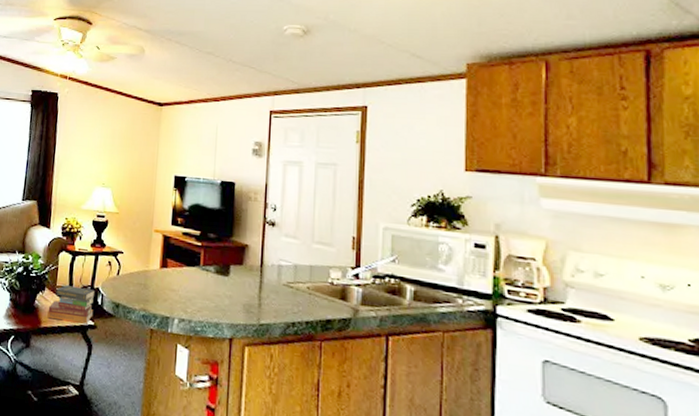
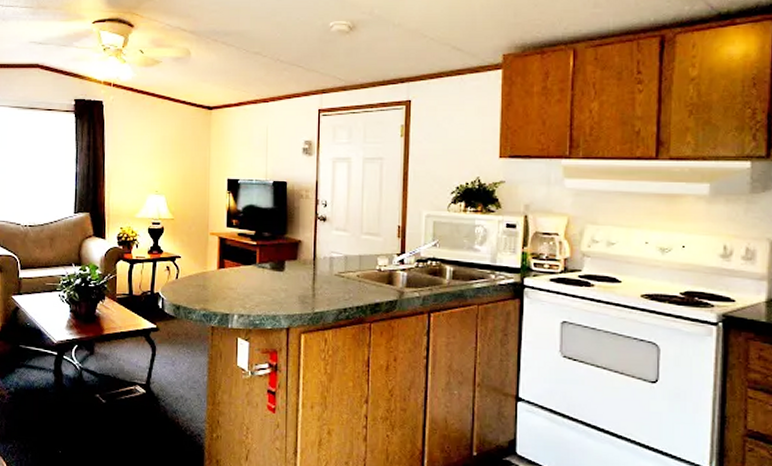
books: present [47,285,94,324] -> none [109,292,155,327]

